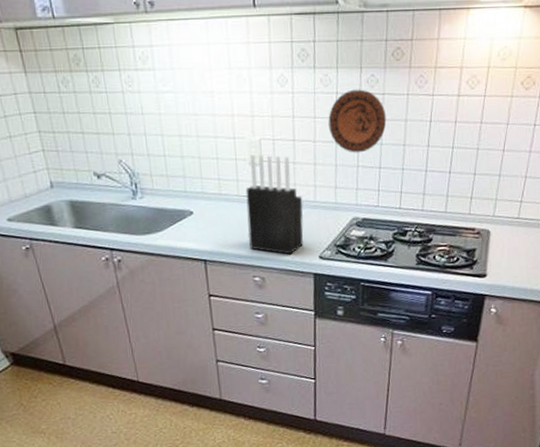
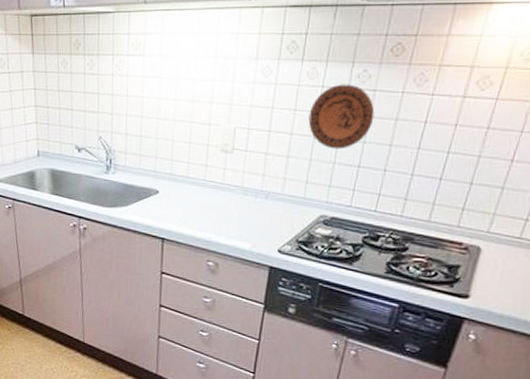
knife block: present [245,154,304,255] -> none [207,142,270,244]

